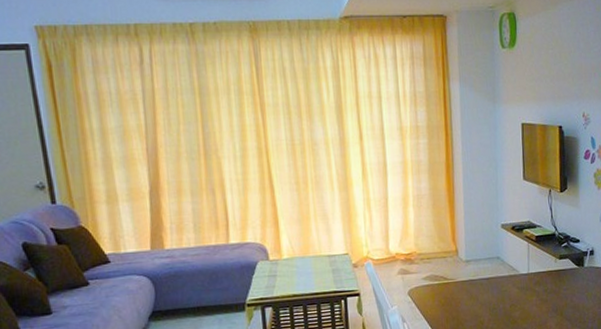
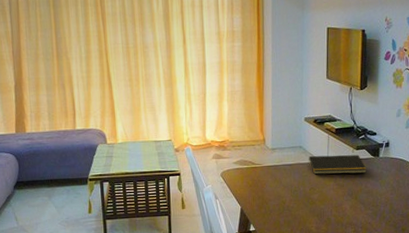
notepad: none [507,265,572,289] -> present [308,155,367,175]

